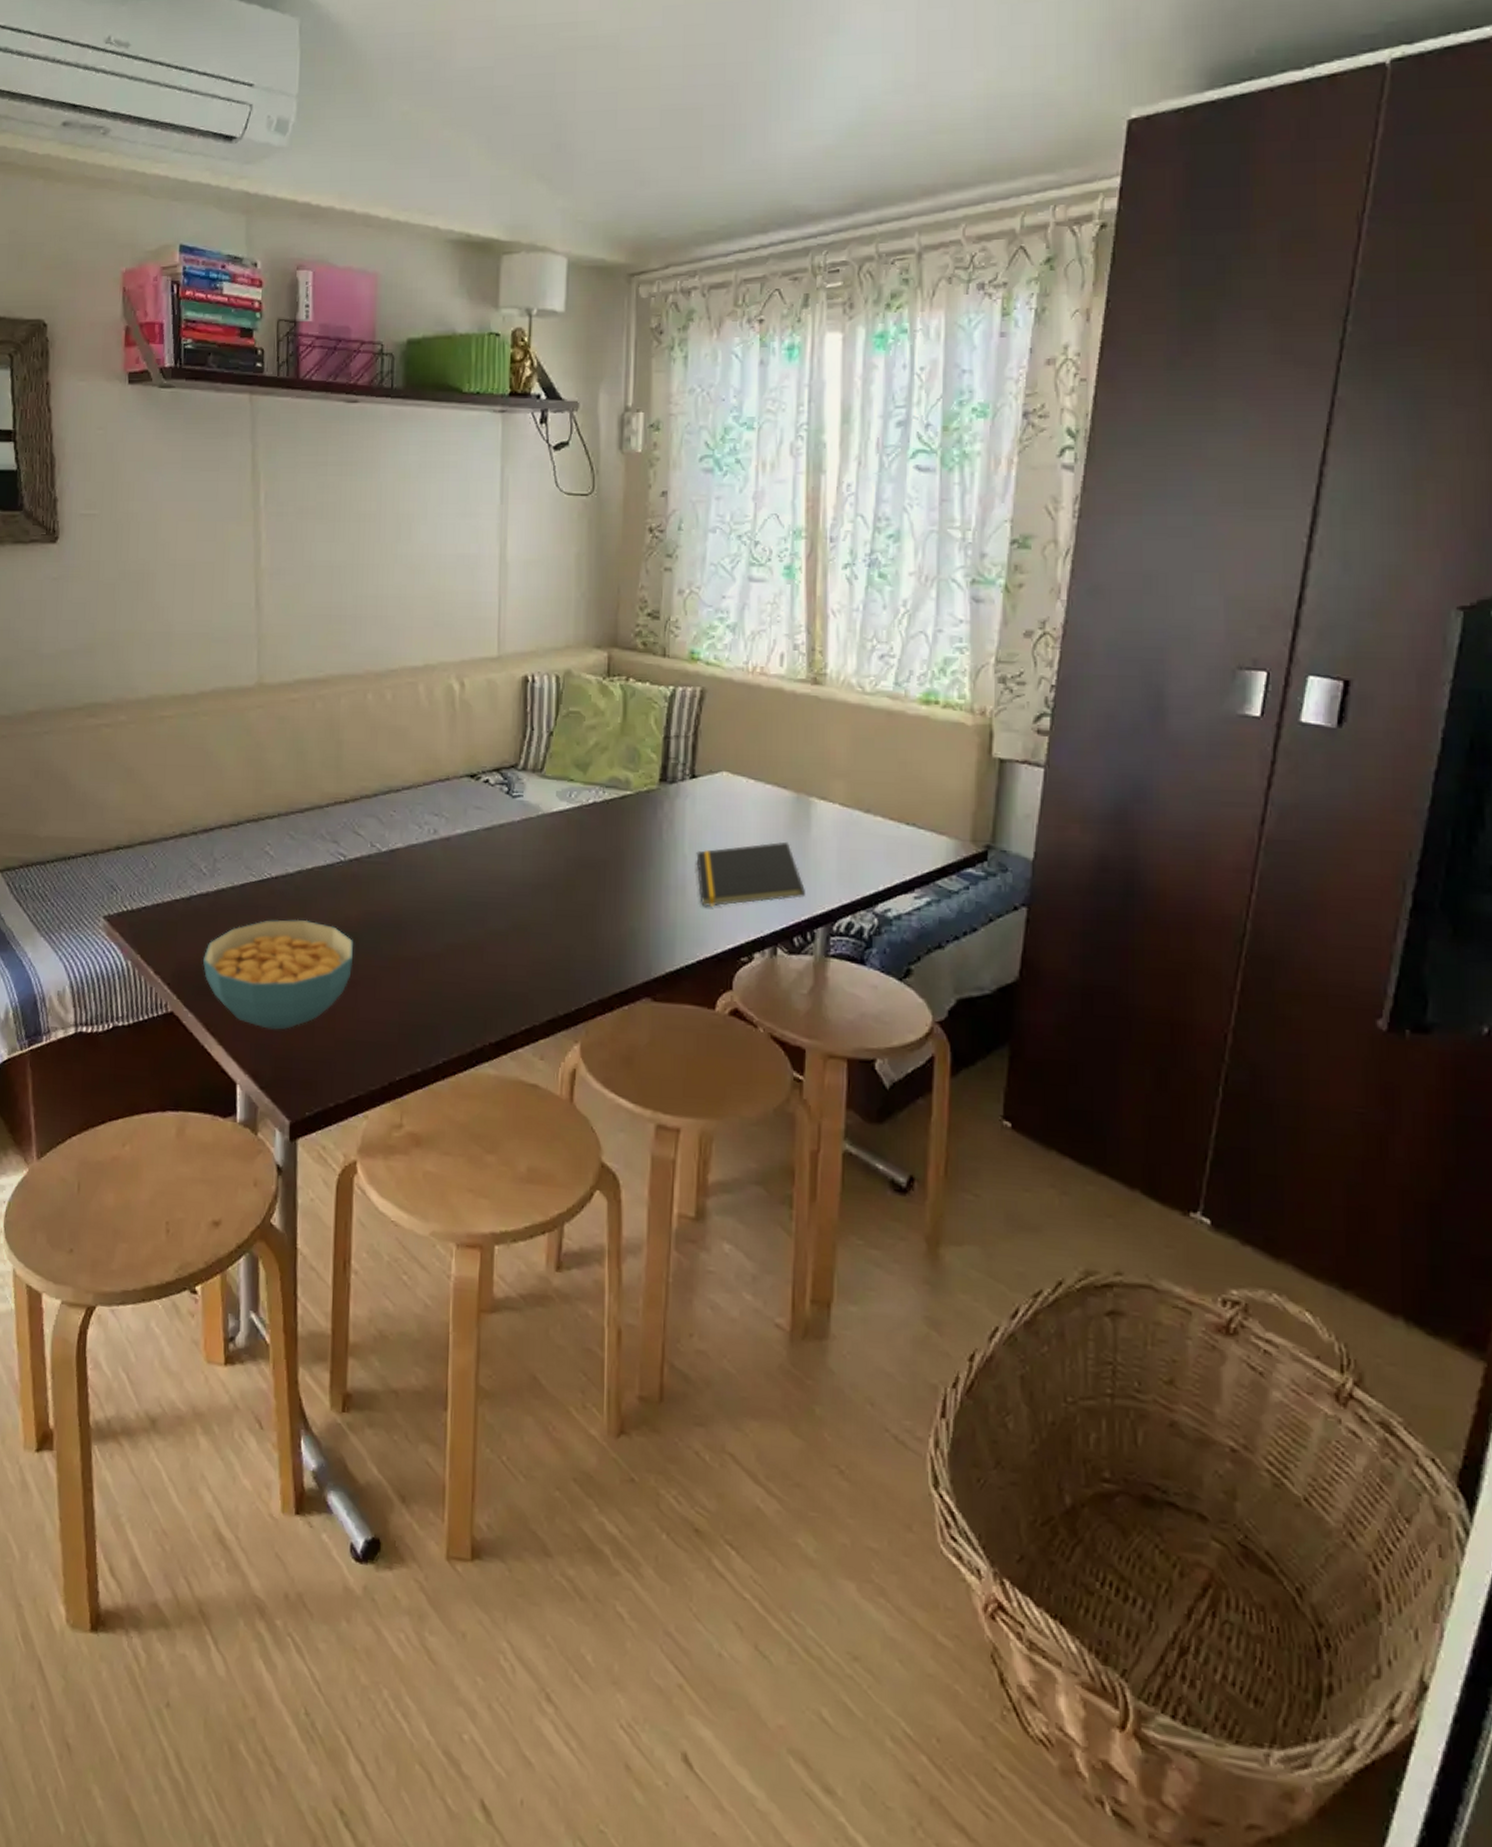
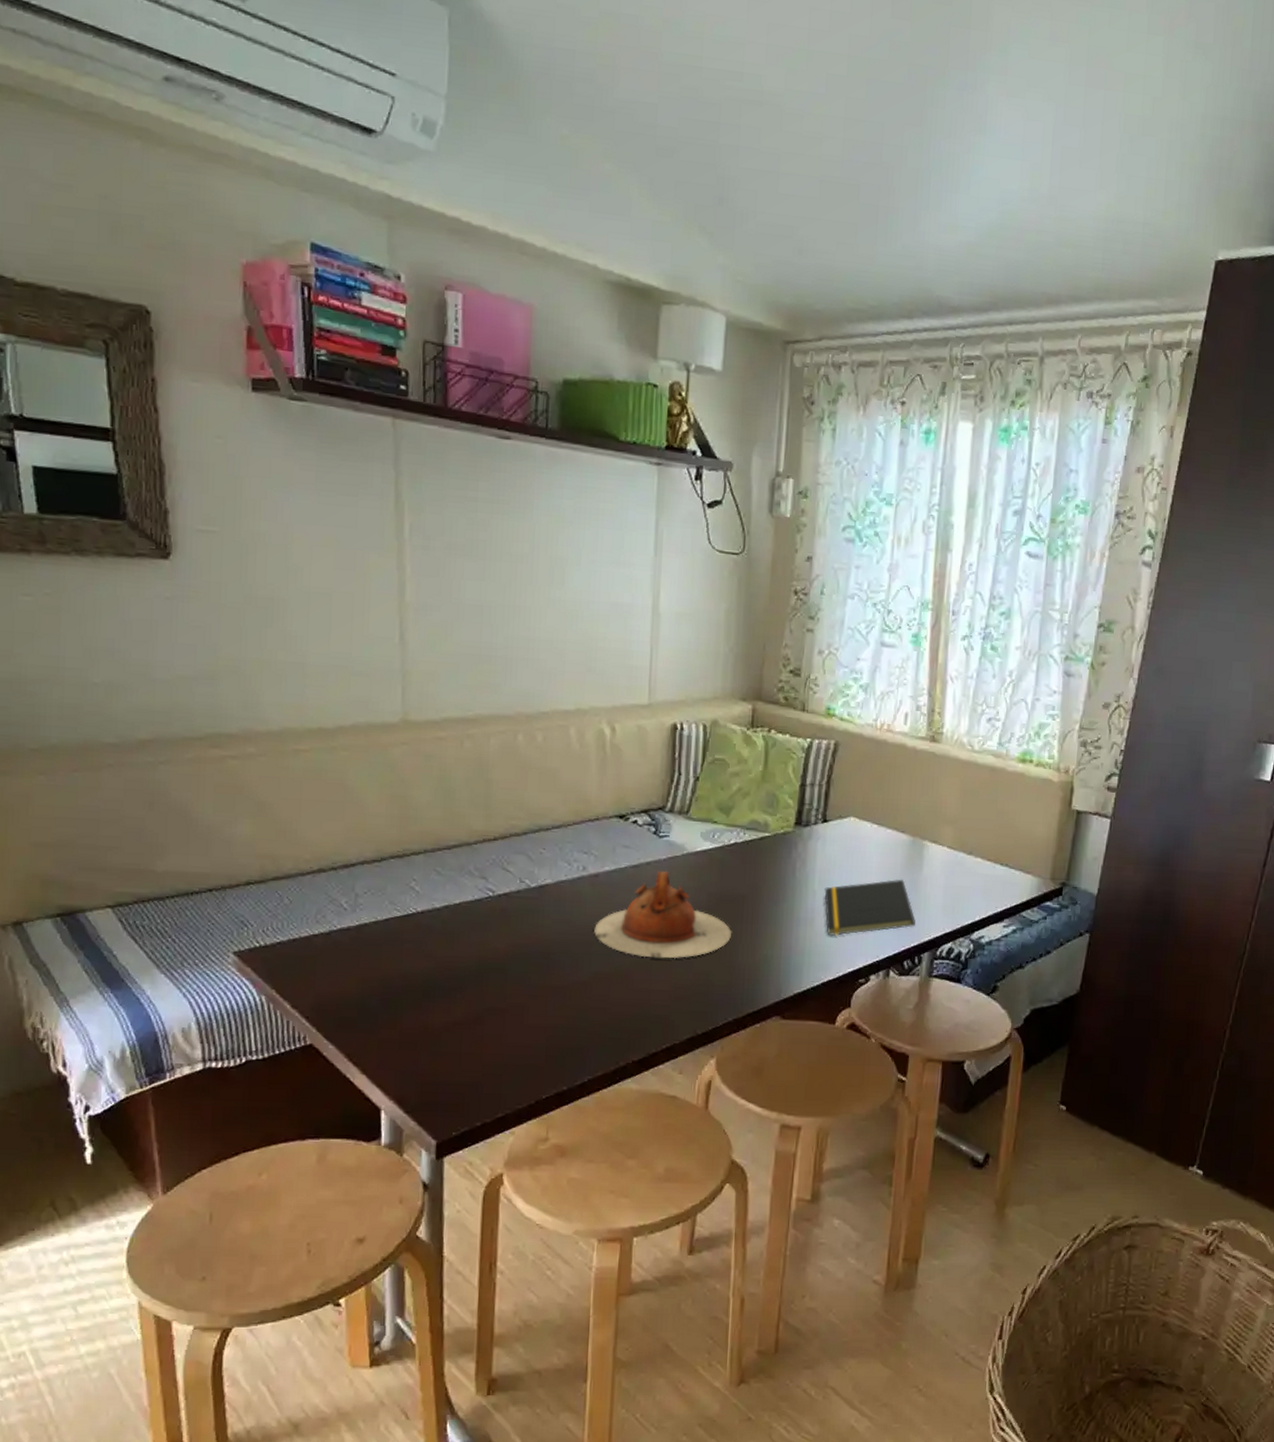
cereal bowl: present [202,919,353,1030] -> none [343,952,501,1057]
teapot: none [446,832,594,931] -> present [594,870,733,959]

